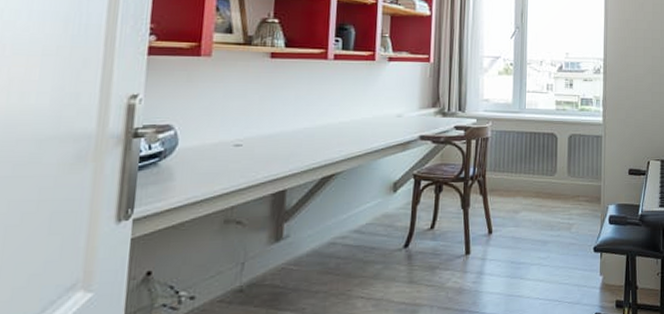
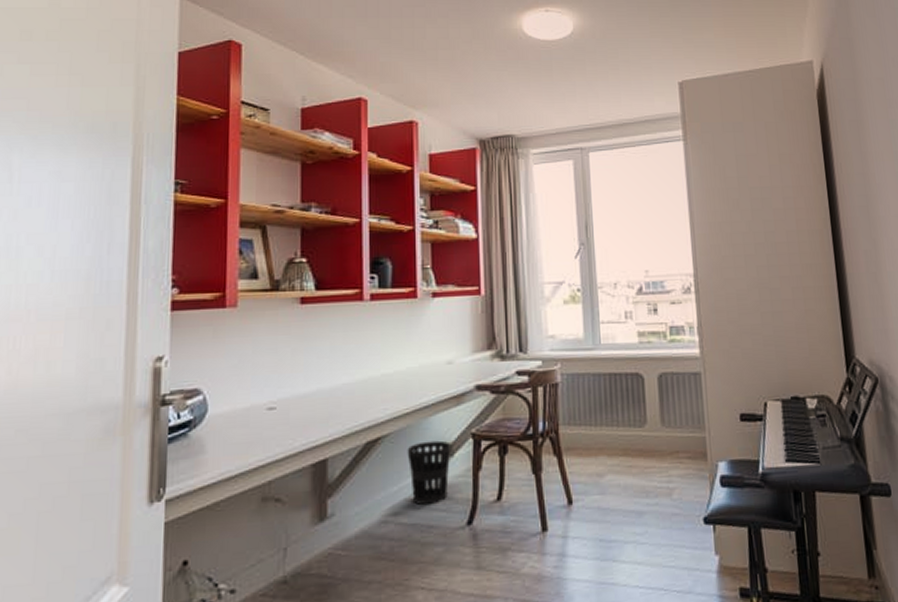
wastebasket: none [357,179,396,231] -> present [407,440,452,506]

